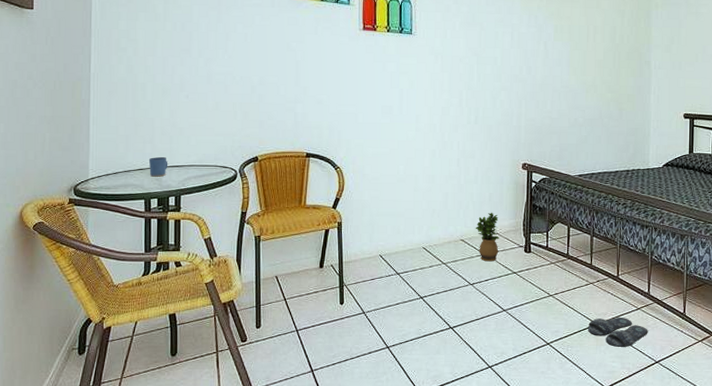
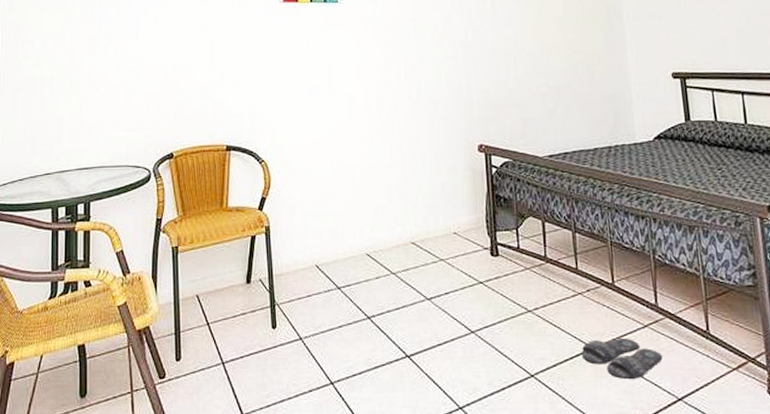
mug: present [148,157,168,177] -> none [56,159,77,182]
potted plant: present [475,212,499,262] -> none [427,206,459,270]

